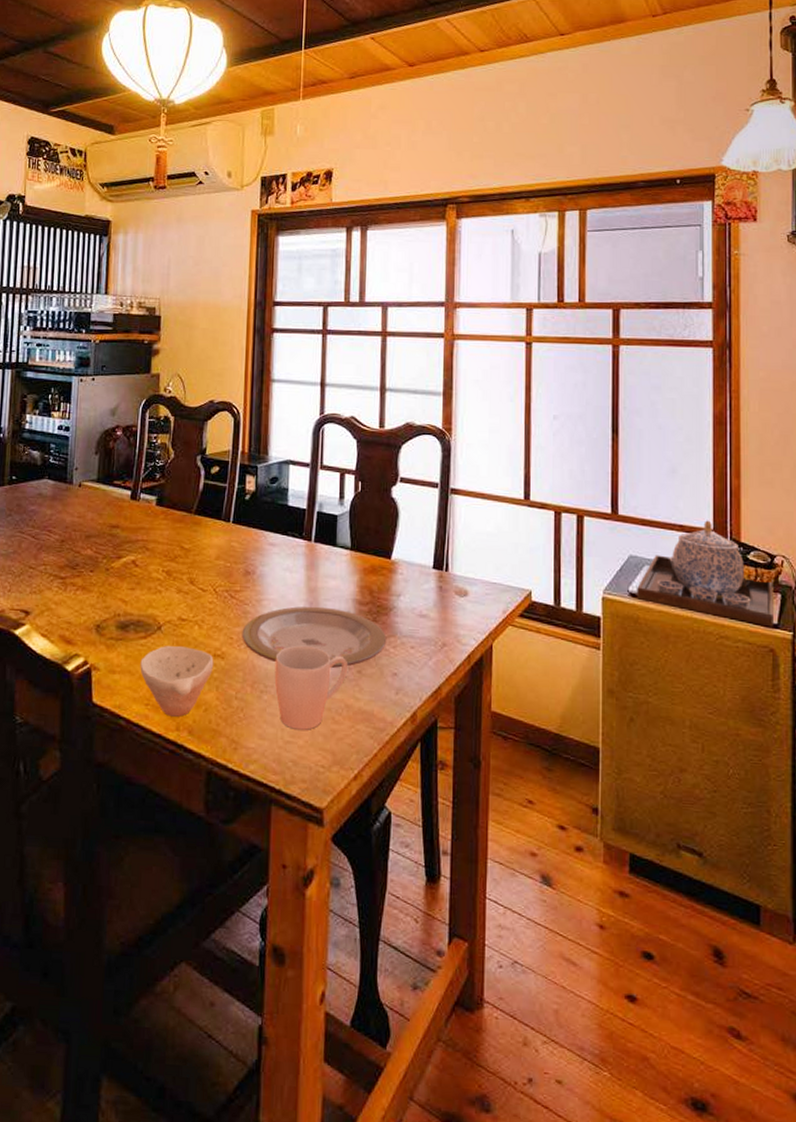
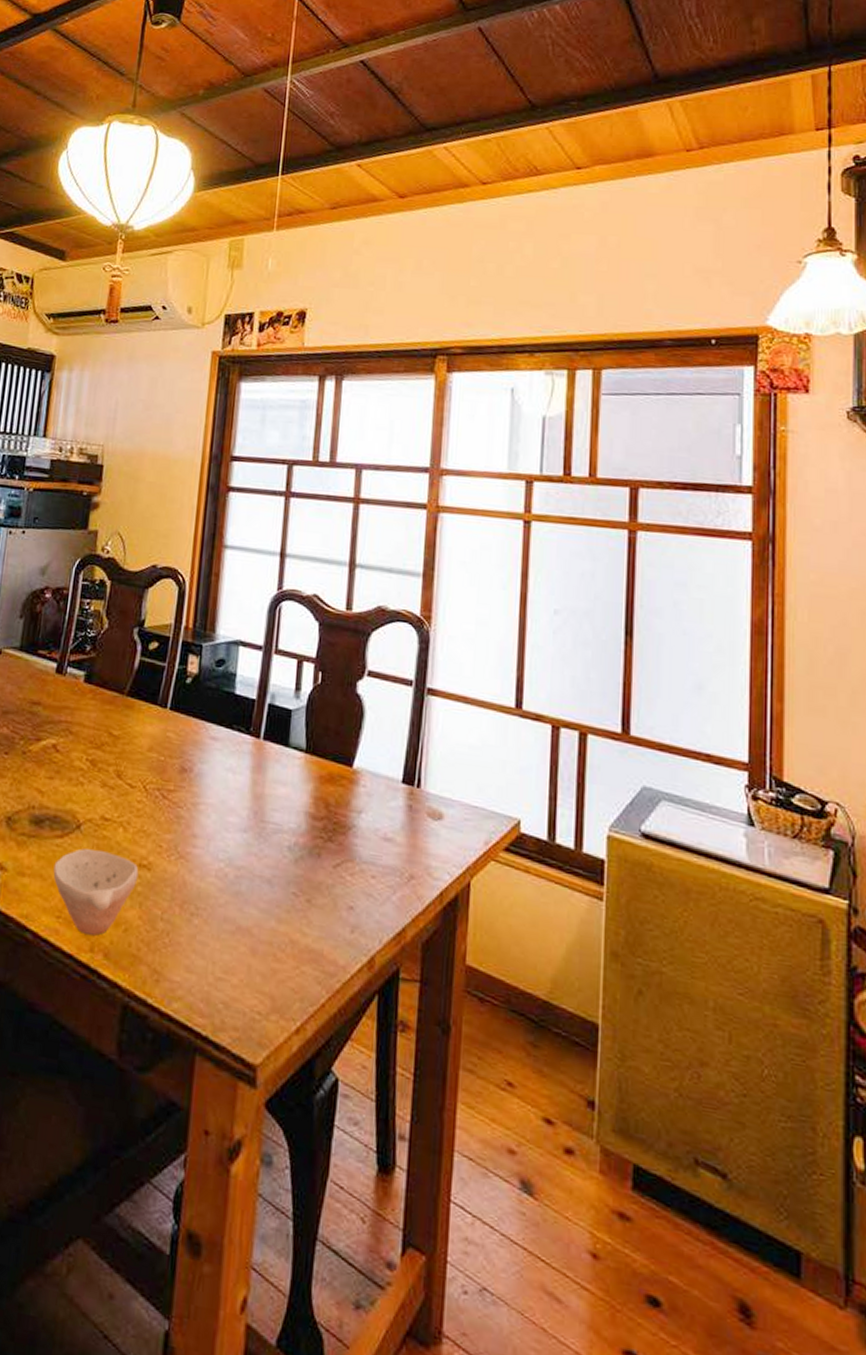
plate: present [241,606,387,668] -> none [172,815,343,894]
mug: present [274,645,349,730] -> none [207,862,296,967]
tea set: present [637,520,773,627] -> none [651,750,824,892]

